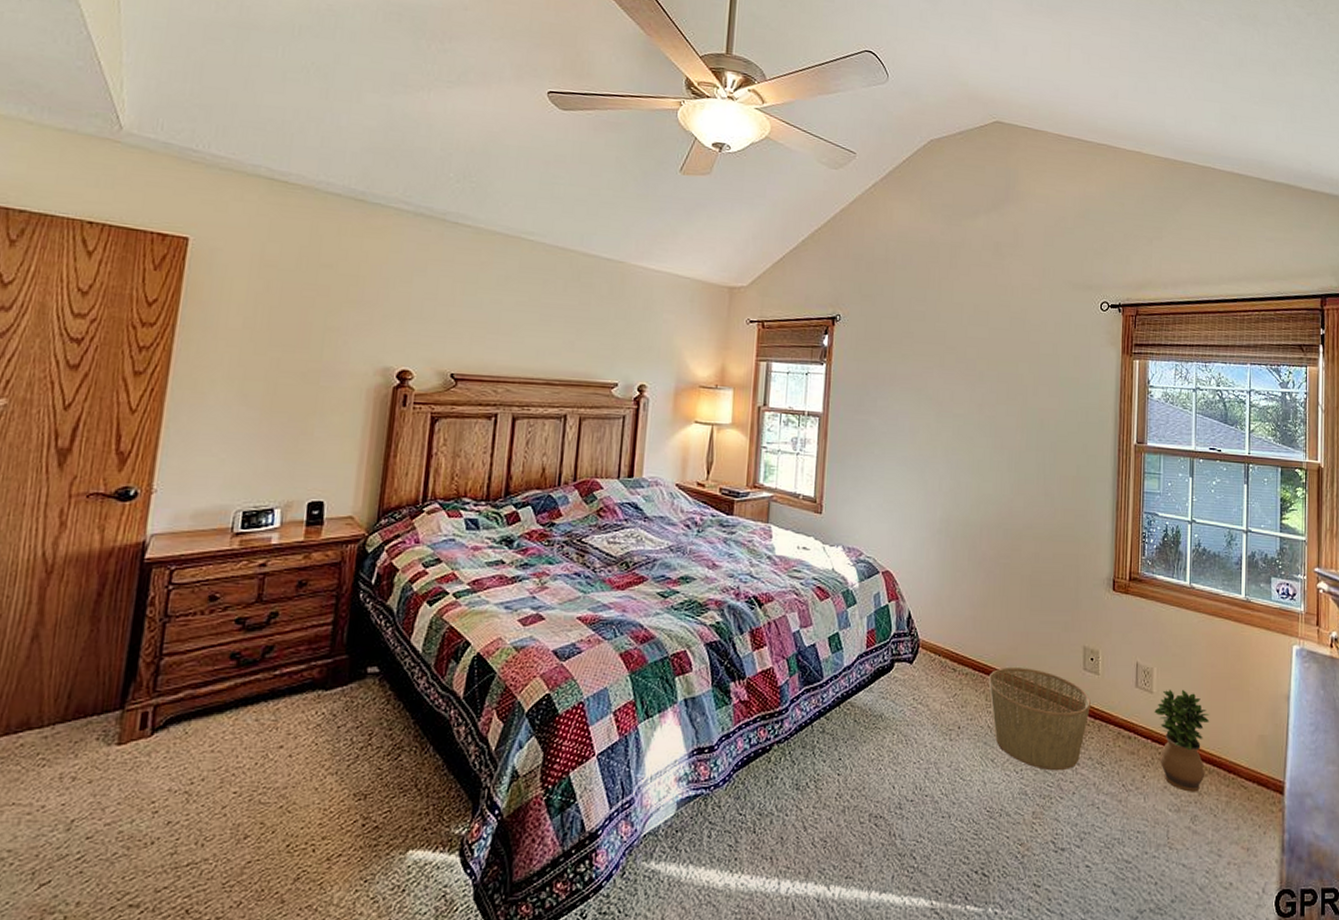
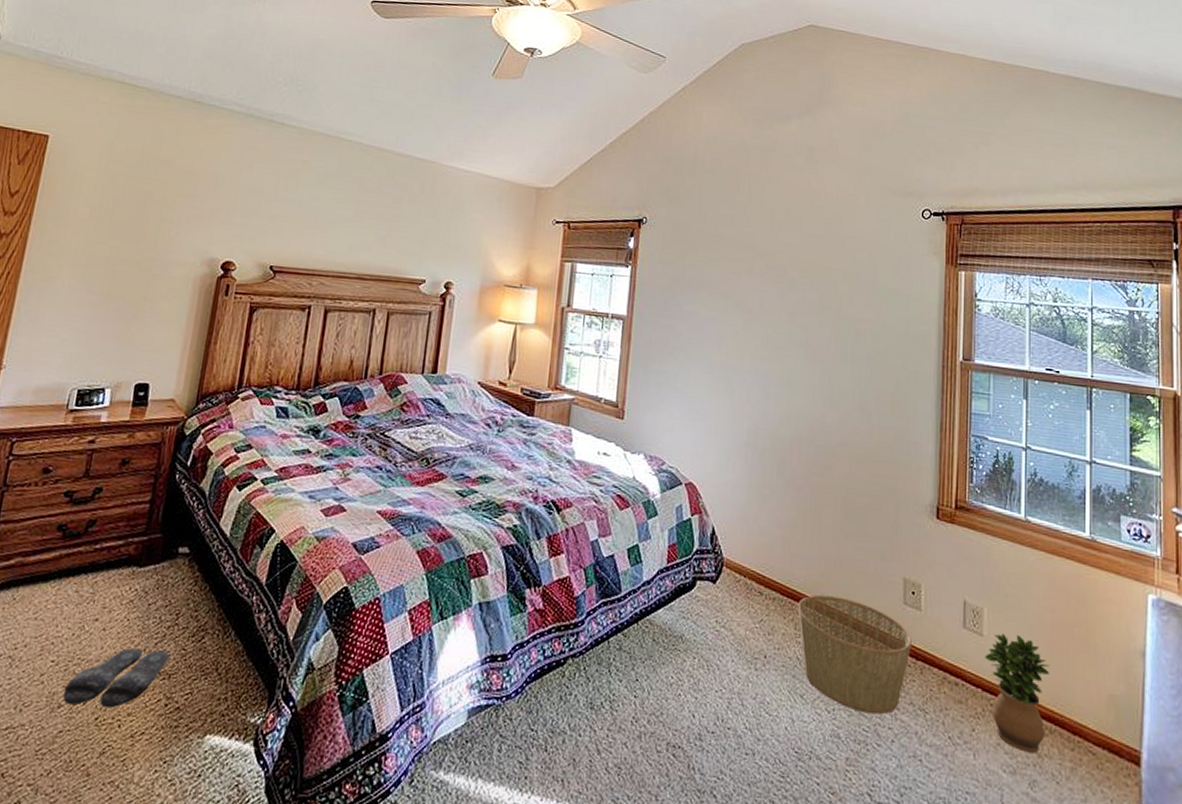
slippers: none [249,772,364,834] -> present [64,648,170,707]

